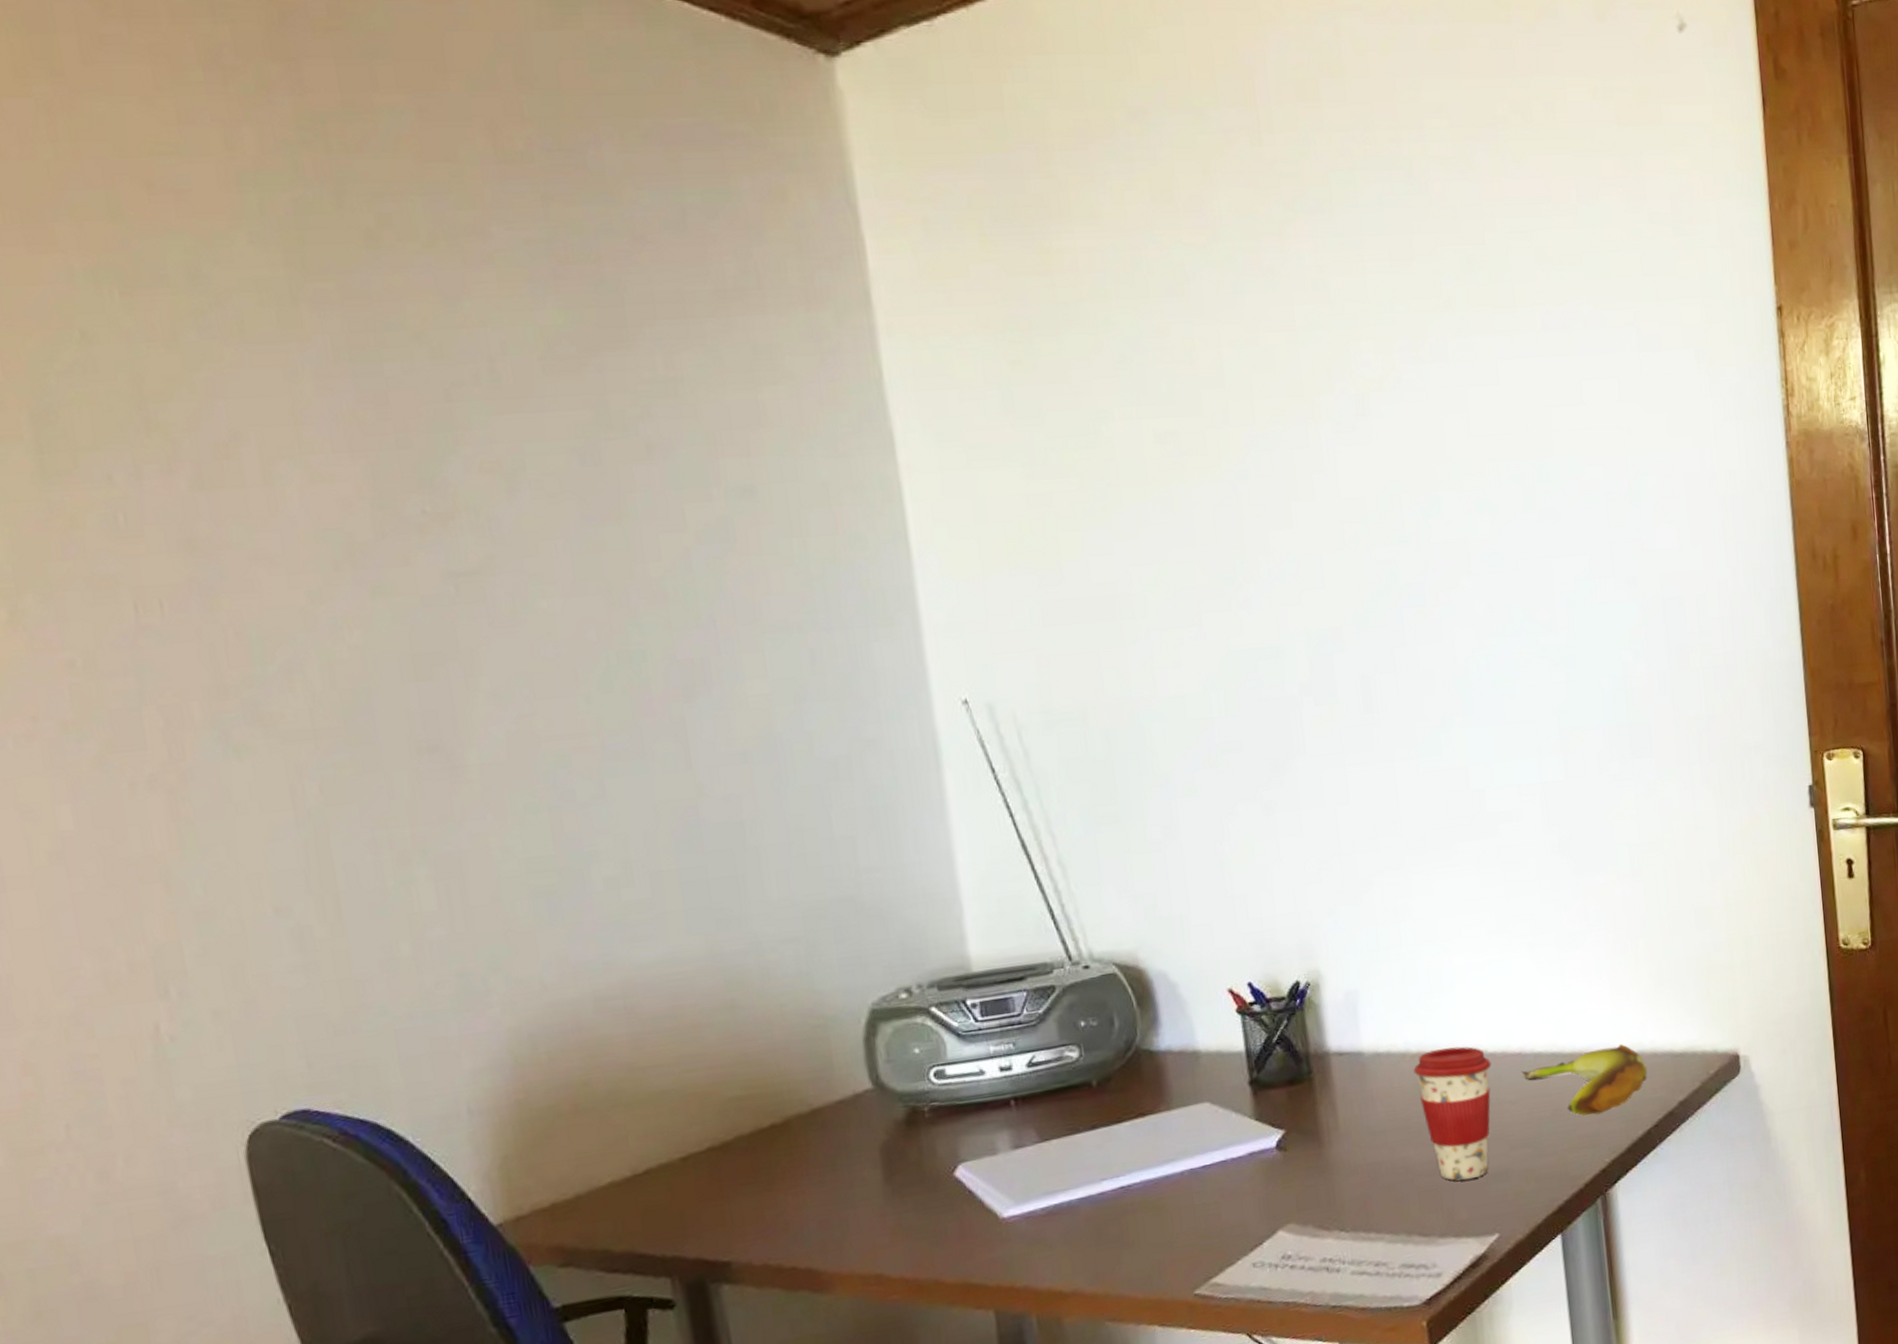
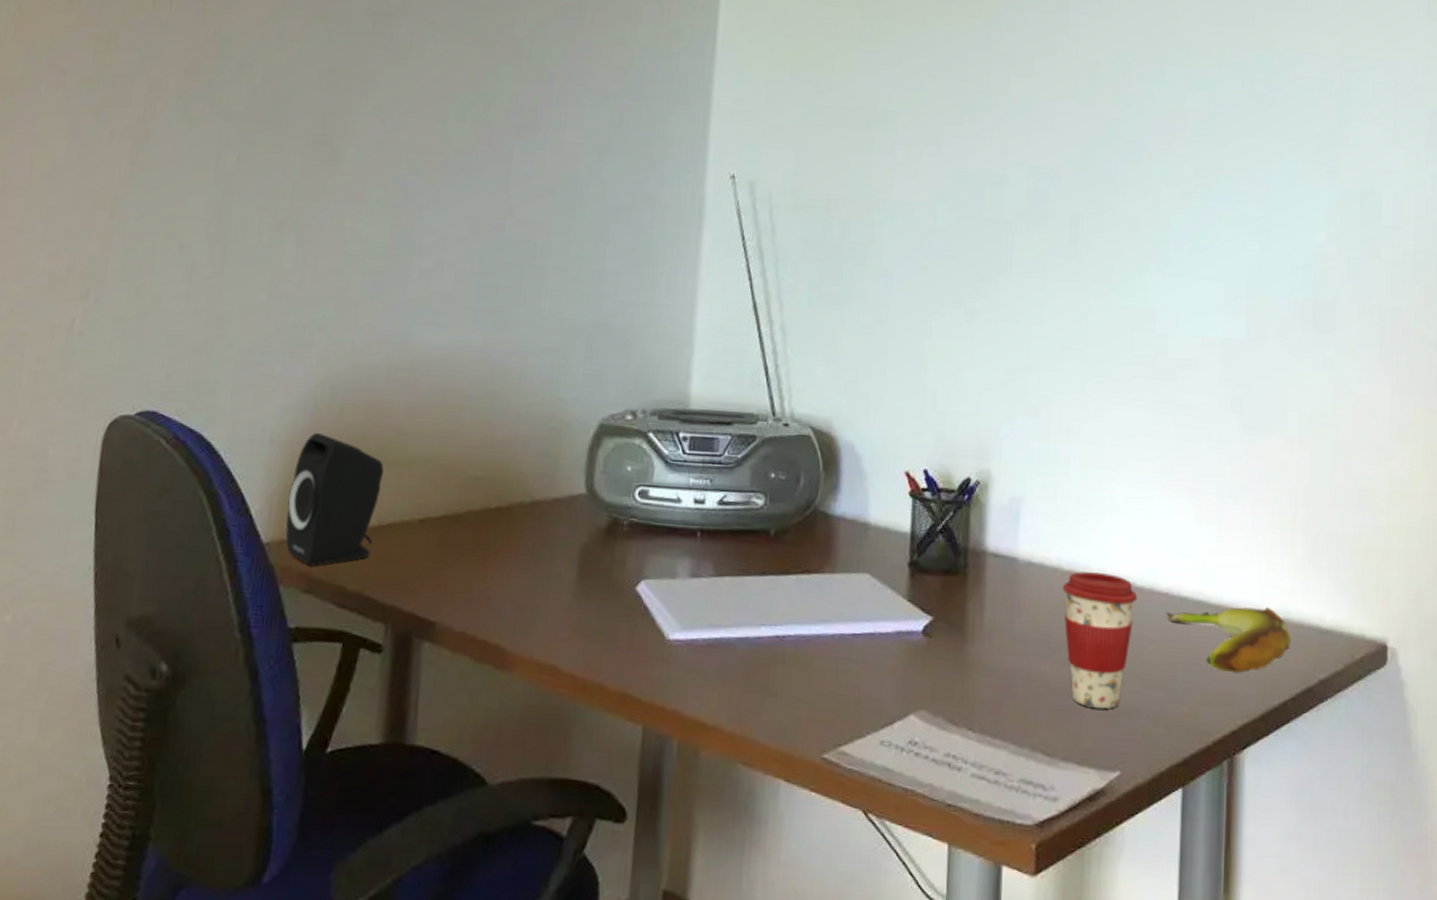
speaker: none [509,1090,631,1237] -> present [285,433,384,566]

